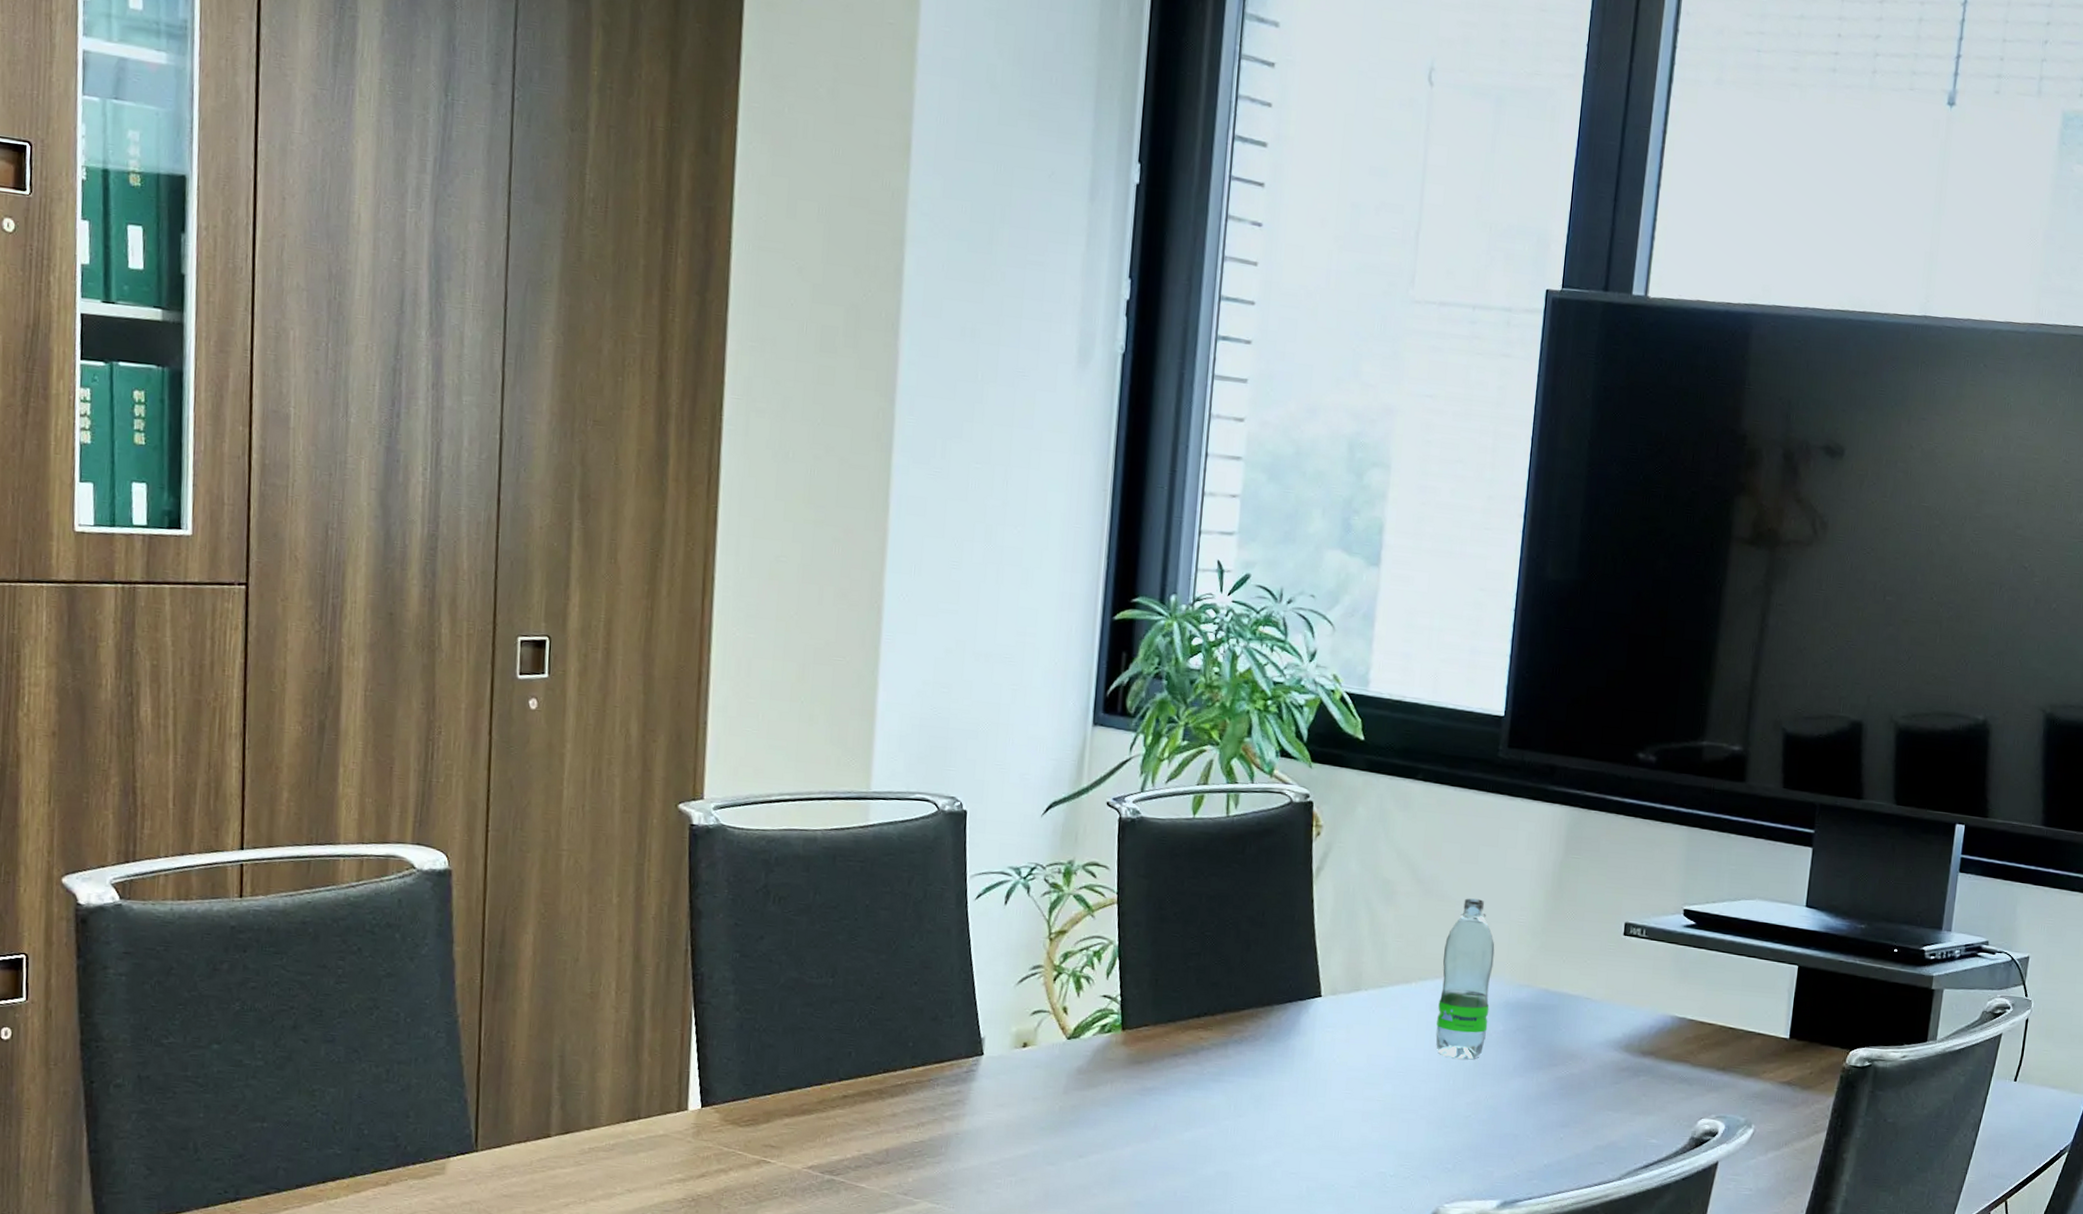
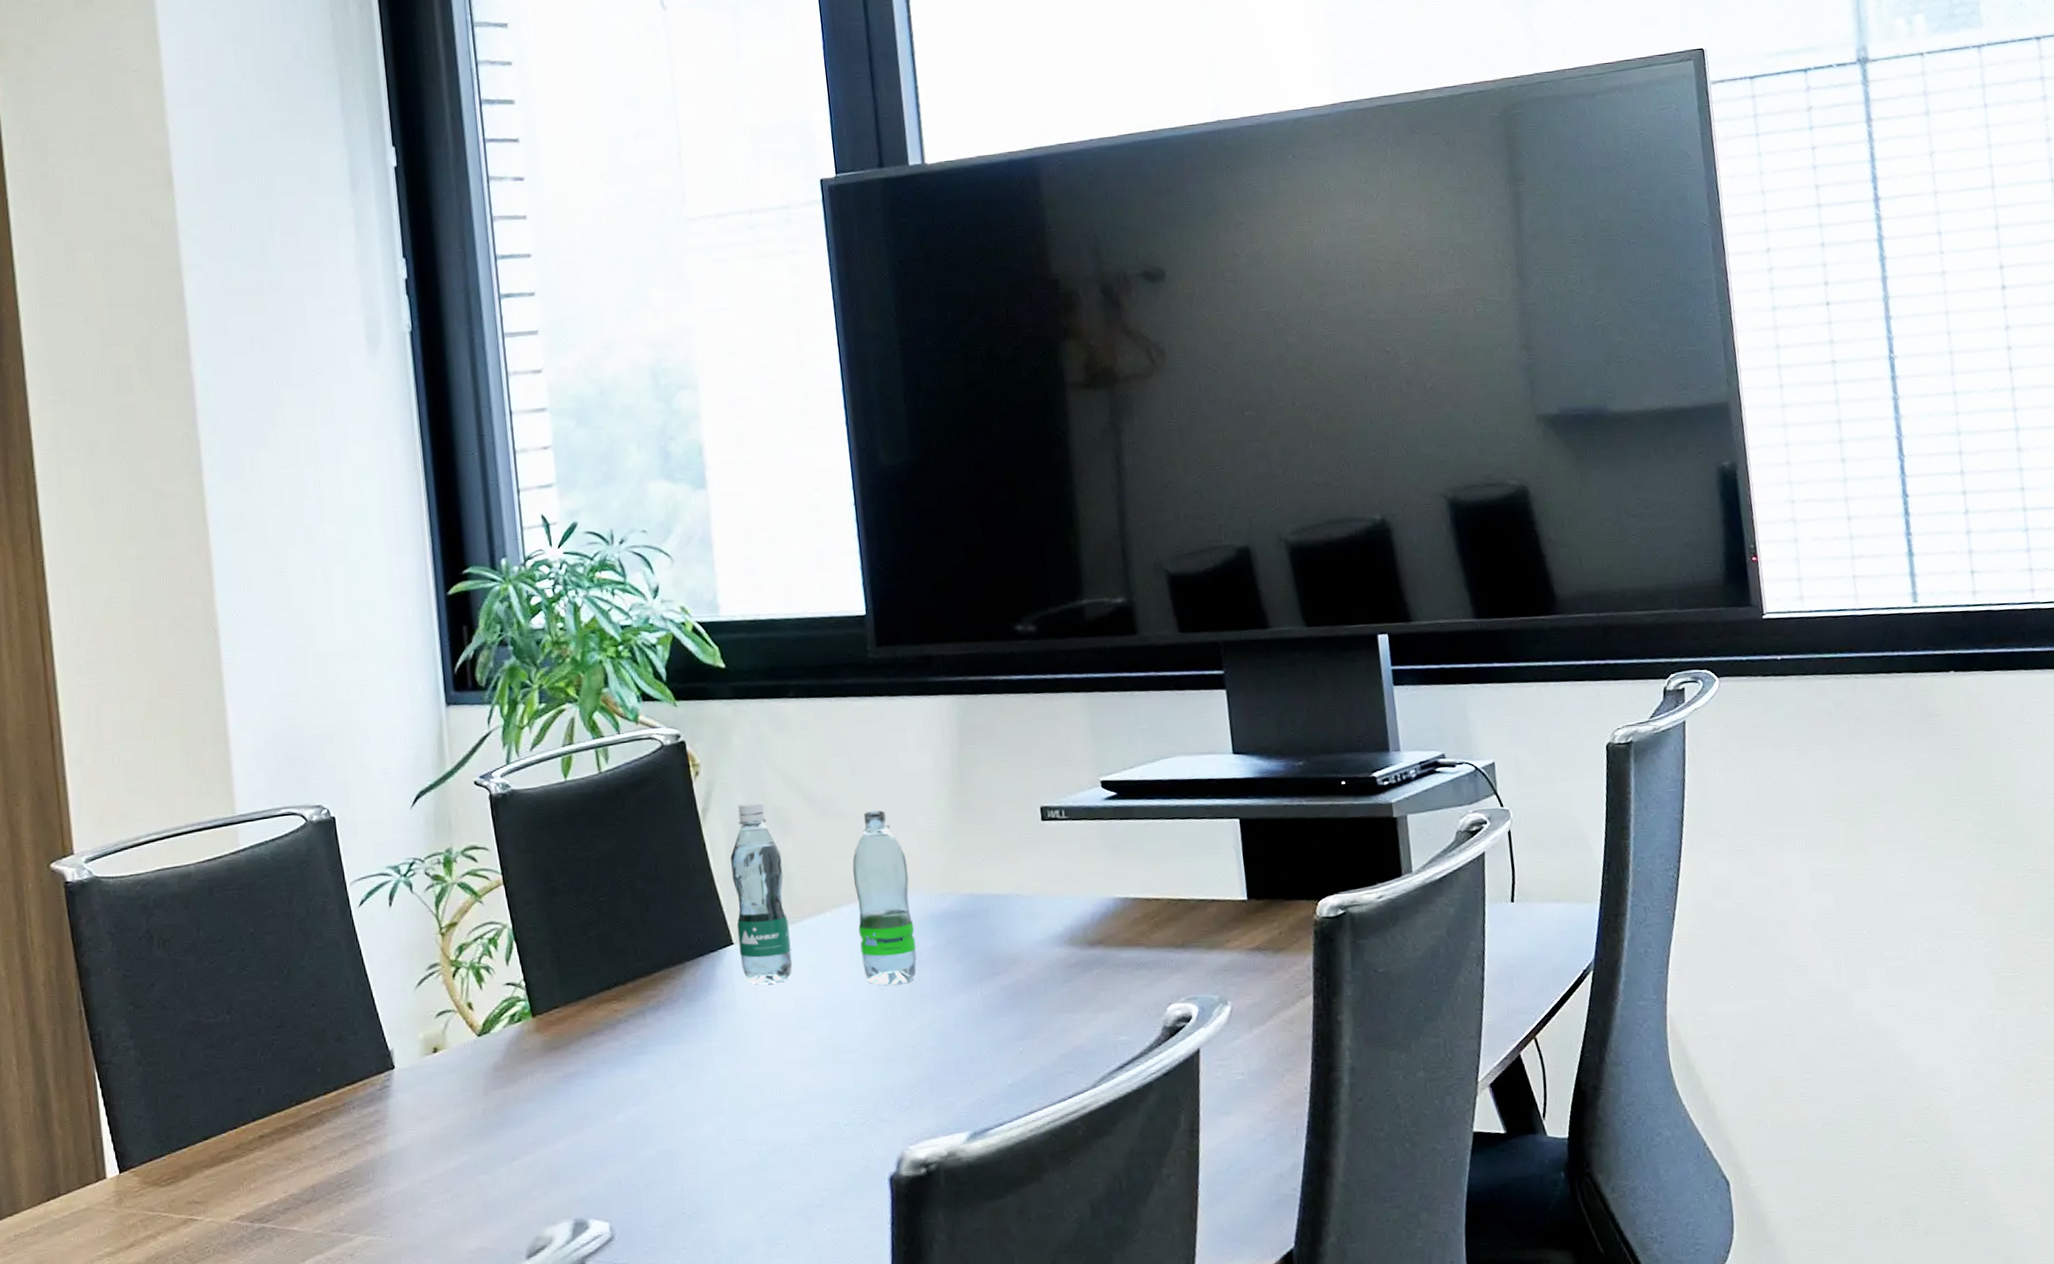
bottle: none [1324,869,1382,1039] -> present [730,801,793,985]

